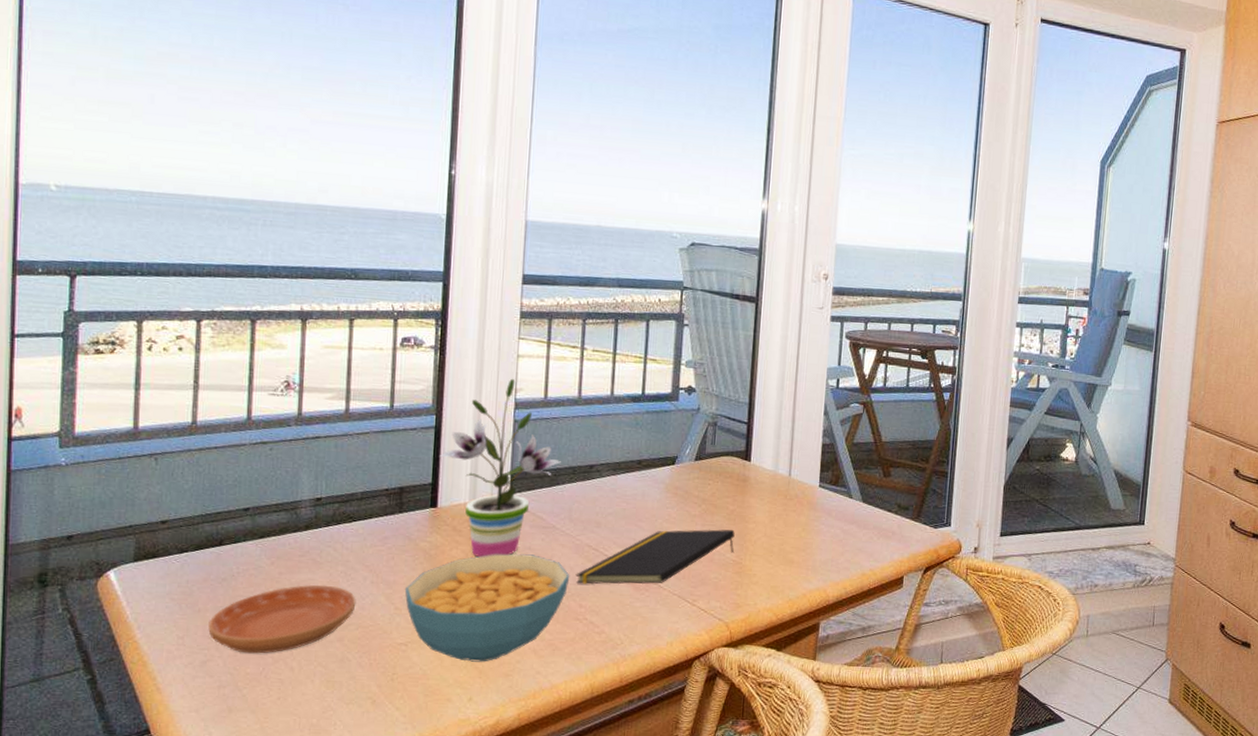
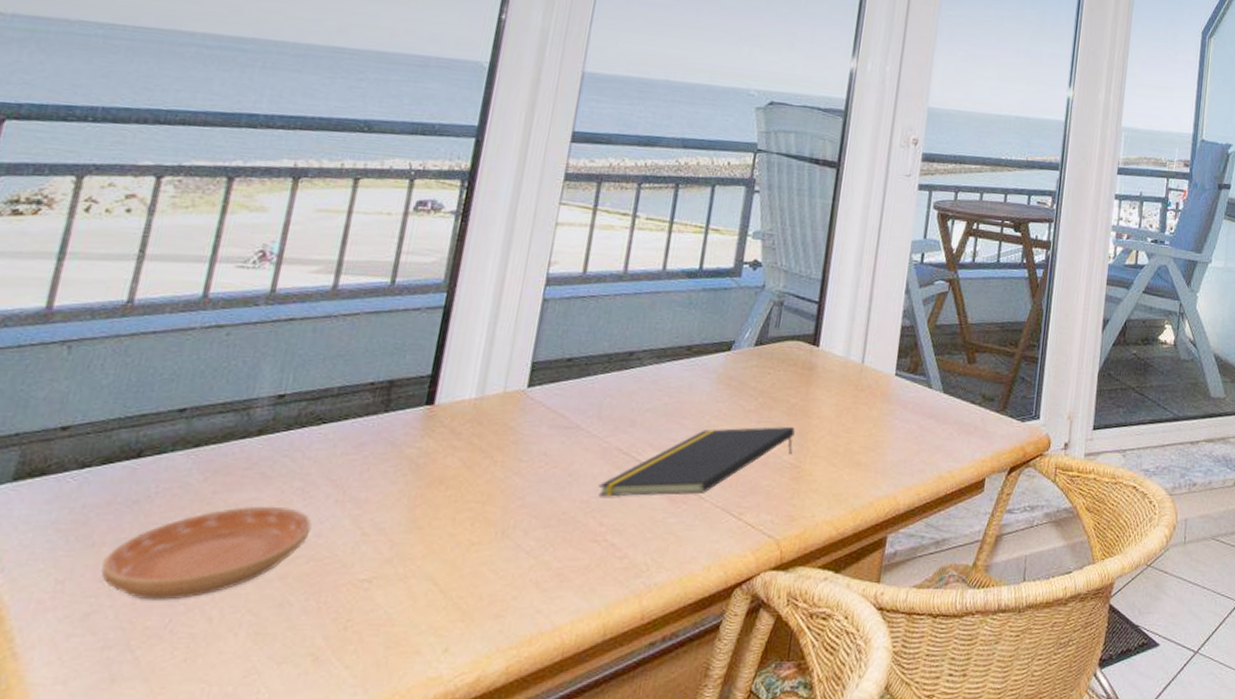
cereal bowl: present [404,553,570,662] -> none [377,461,592,601]
potted plant: present [440,378,562,558] -> none [445,249,596,467]

